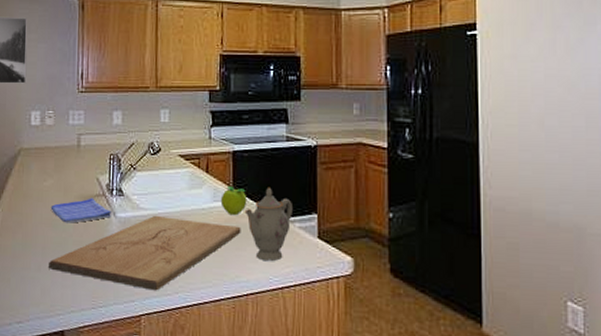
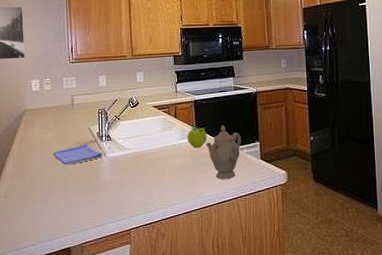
cutting board: present [47,215,241,291] -> none [53,153,204,210]

